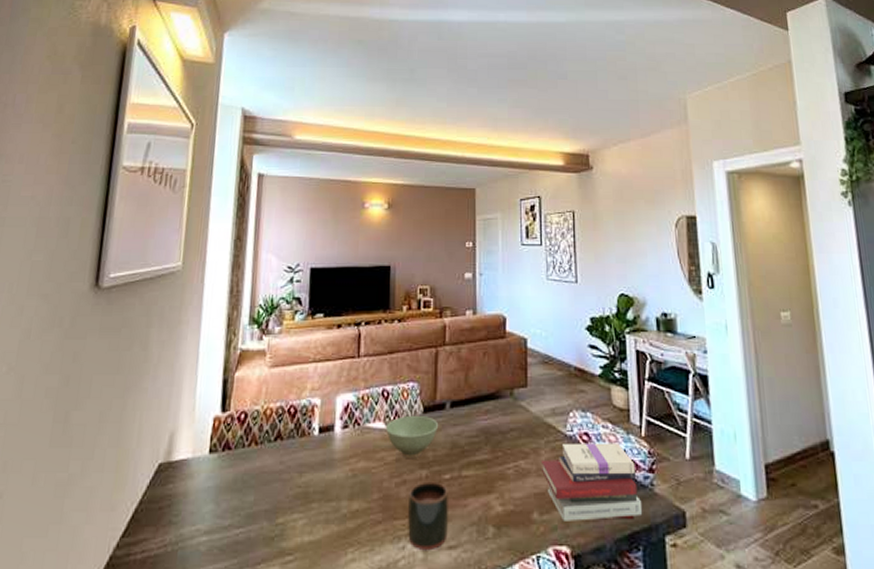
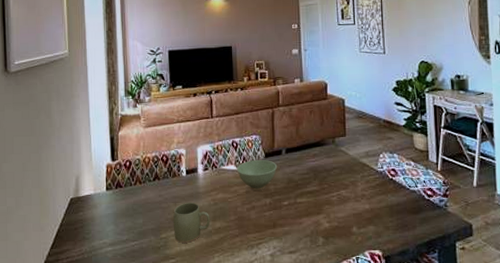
mug: none [294,473,346,531] -> present [172,203,211,243]
mug: present [407,481,449,549] -> none [257,207,289,254]
books: present [540,443,643,521] -> none [358,176,438,233]

